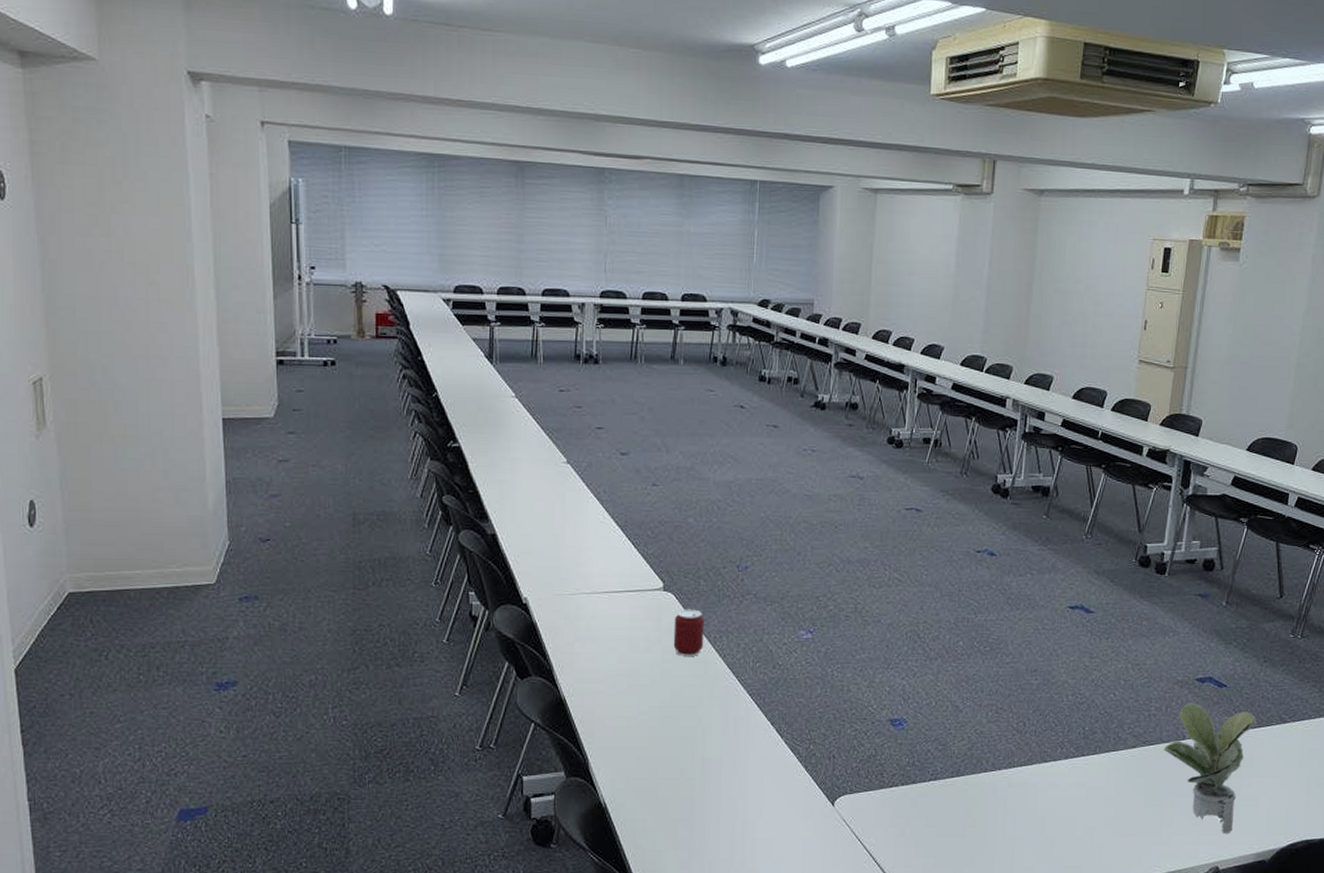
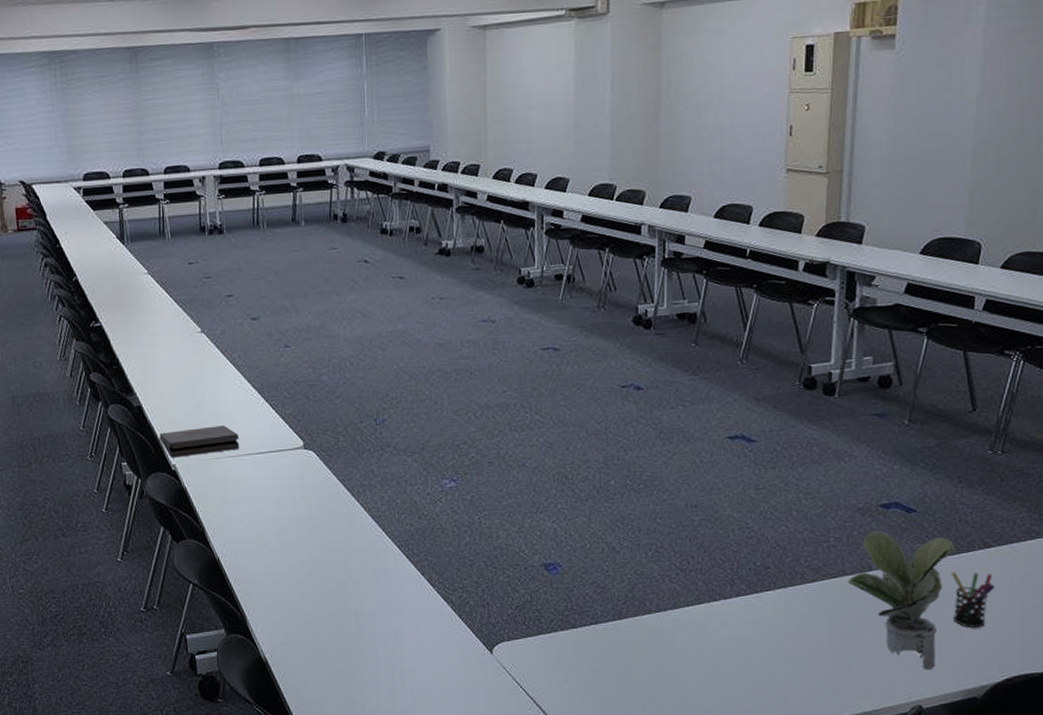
pizza box: none [512,560,597,591] -> present [159,425,240,458]
can: present [673,609,705,656] -> none [316,465,348,512]
pen holder: none [1250,743,1287,796] -> present [950,571,995,627]

